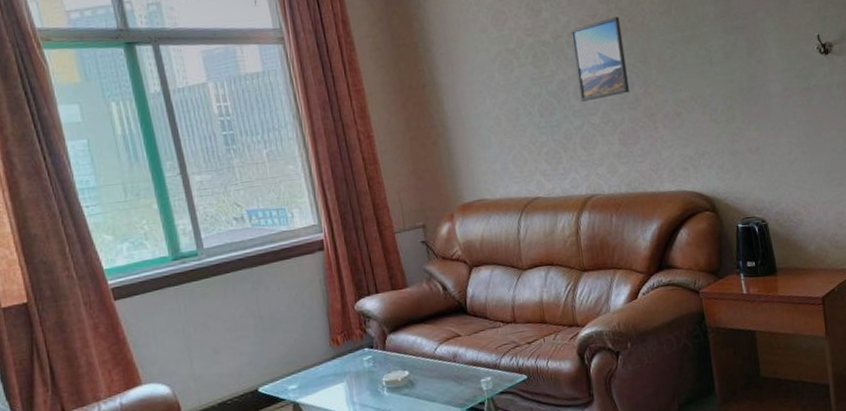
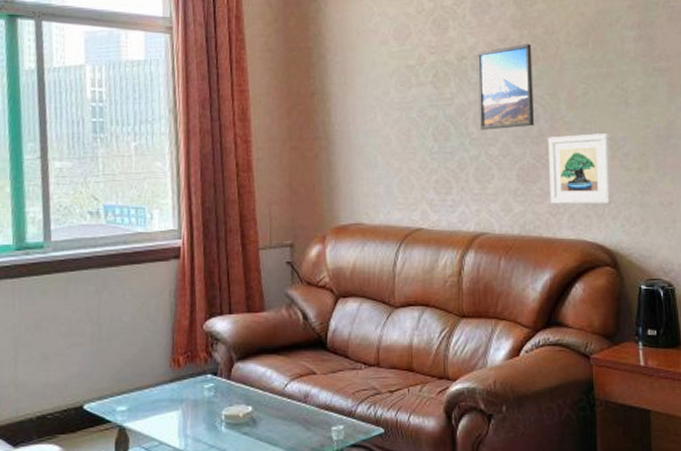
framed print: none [643,92,705,162] -> present [547,133,611,205]

